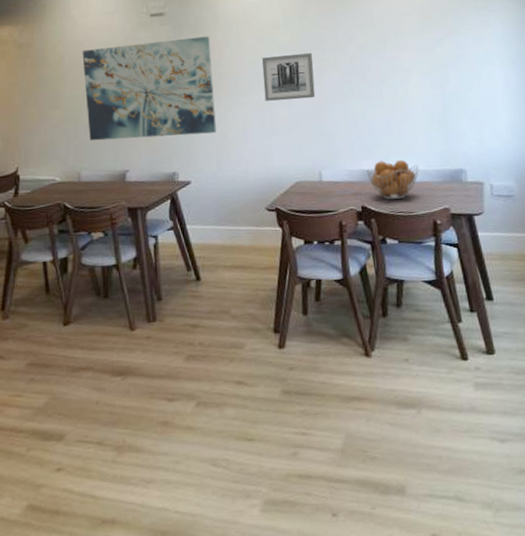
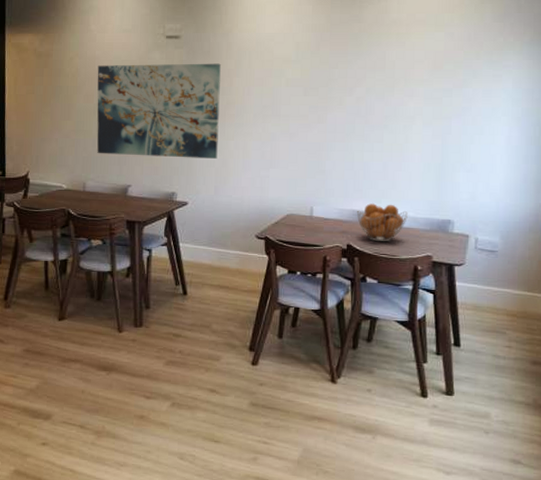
wall art: present [262,52,316,101] -> none [267,89,320,135]

